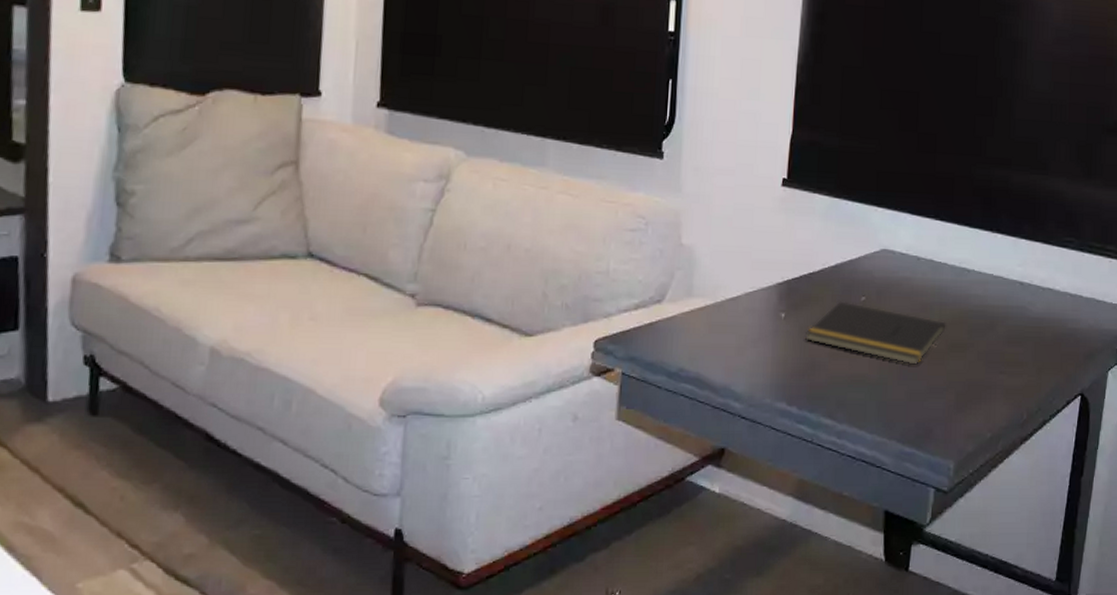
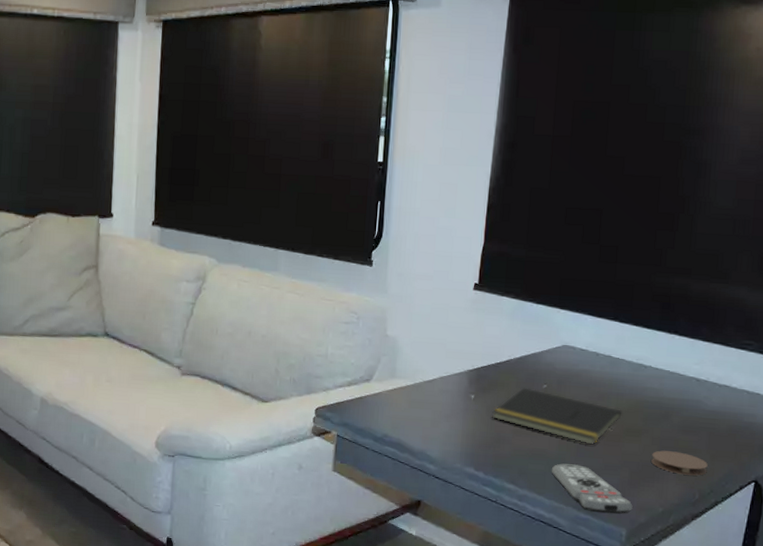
remote control: none [873,389,960,445] -> present [552,463,633,514]
coaster: none [978,366,1035,393] -> present [651,450,708,476]

